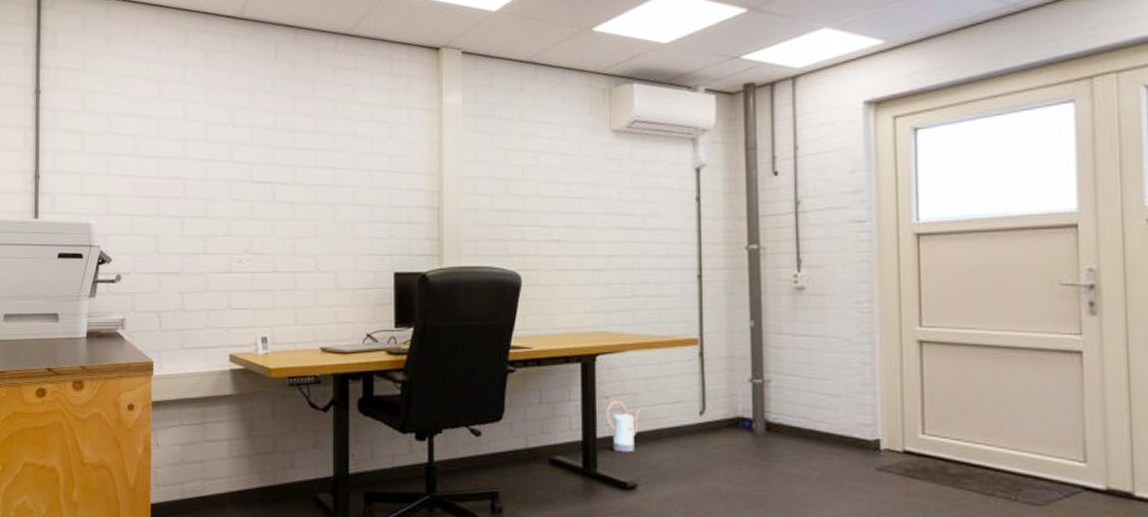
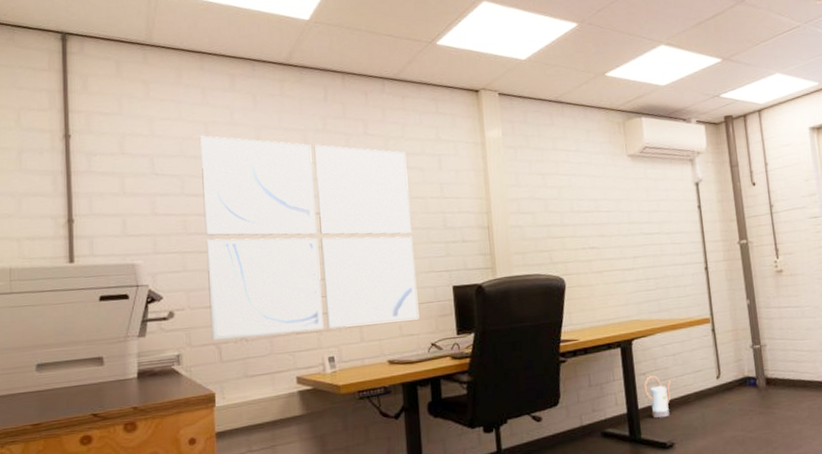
wall art: none [152,94,356,309] -> present [200,135,419,340]

